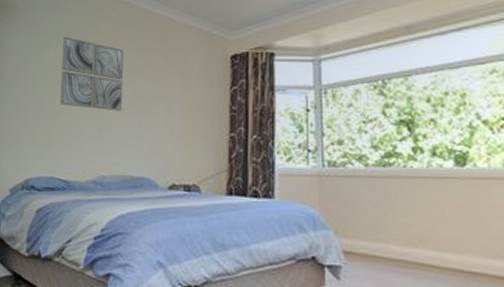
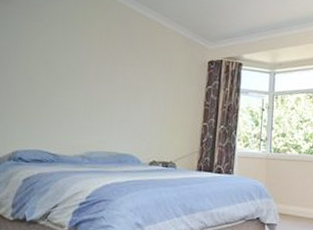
wall art: present [60,36,124,111] -> none [52,25,116,97]

